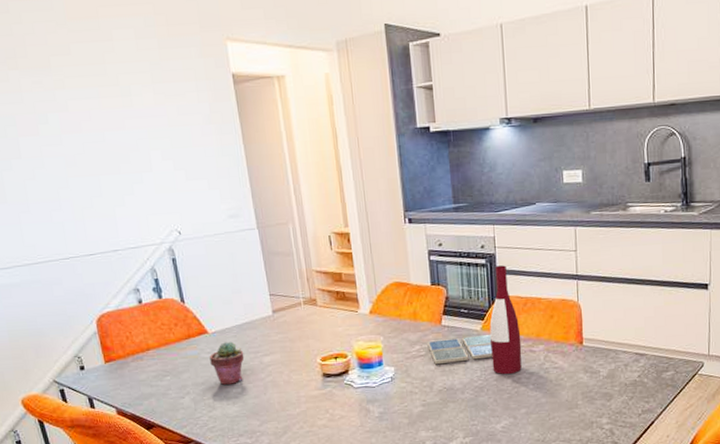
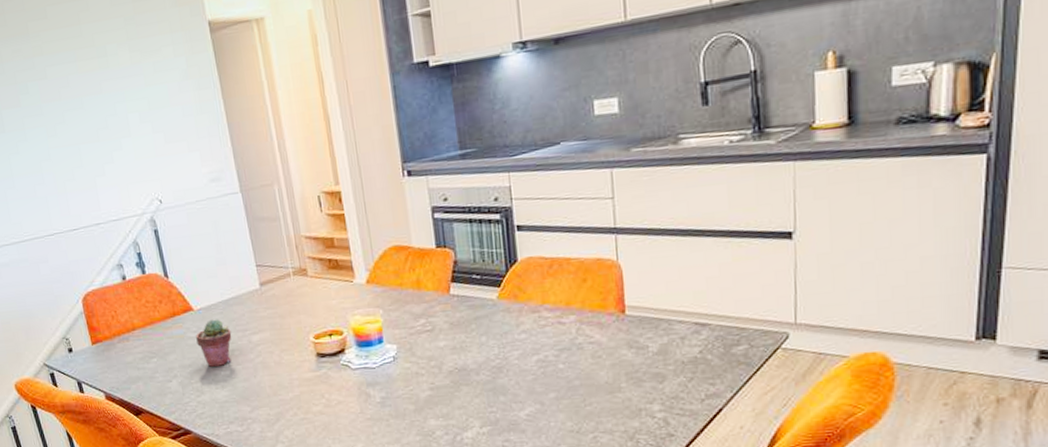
drink coaster: present [427,334,493,365] -> none [434,303,513,342]
wine bottle: present [489,265,522,375] -> none [507,220,549,352]

